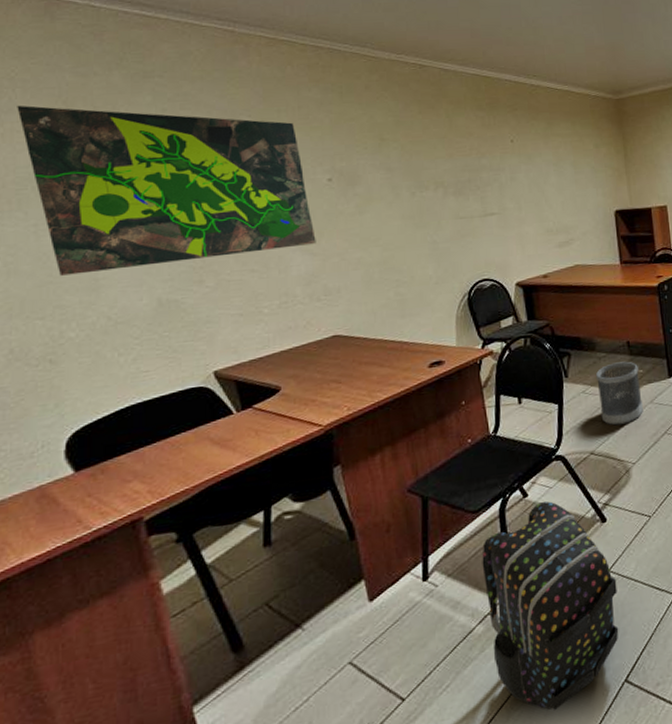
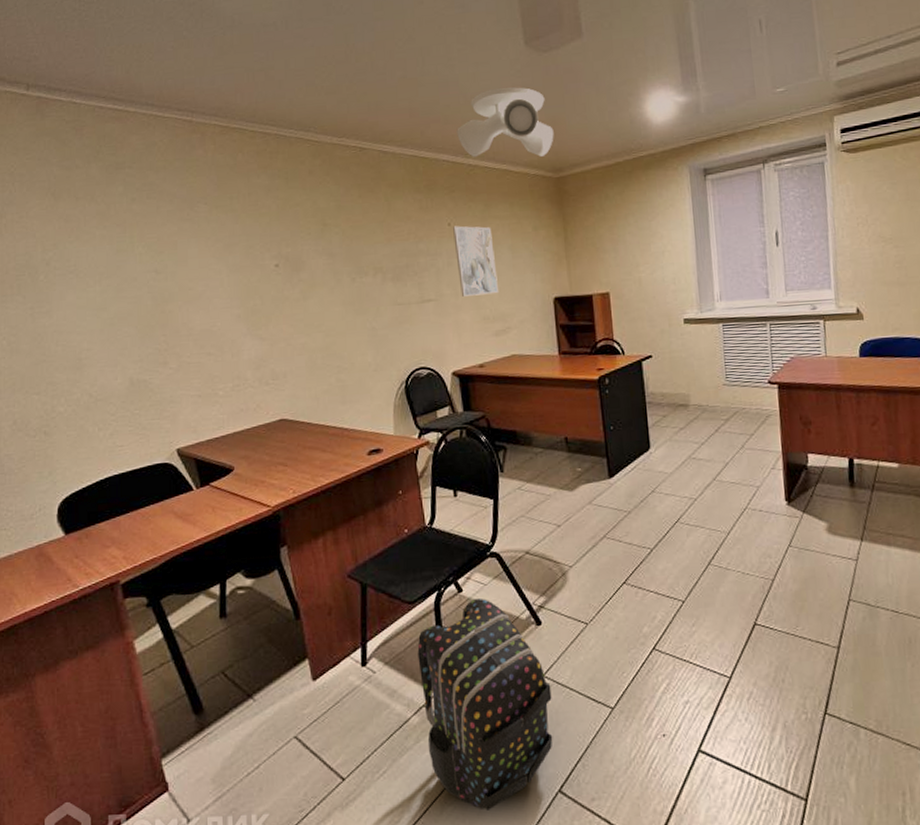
map: present [17,105,316,276] -> none [16,197,265,355]
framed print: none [516,142,561,210] -> present [453,226,498,297]
ceiling light: none [519,13,614,79] -> present [457,86,554,157]
wastebasket: present [596,361,643,426] -> none [533,458,581,525]

